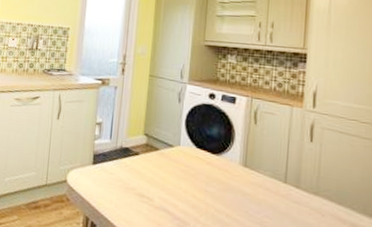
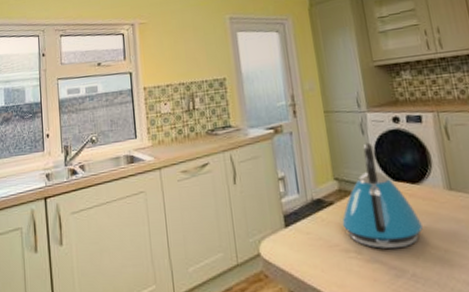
kettle: none [142,110,212,205] -> present [342,142,423,249]

